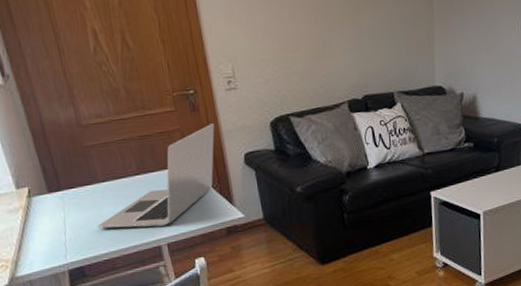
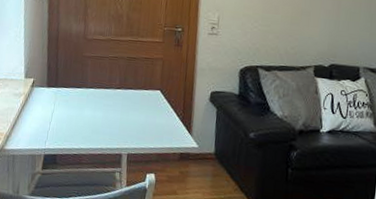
laptop: present [97,123,215,229] -> none [76,59,192,138]

